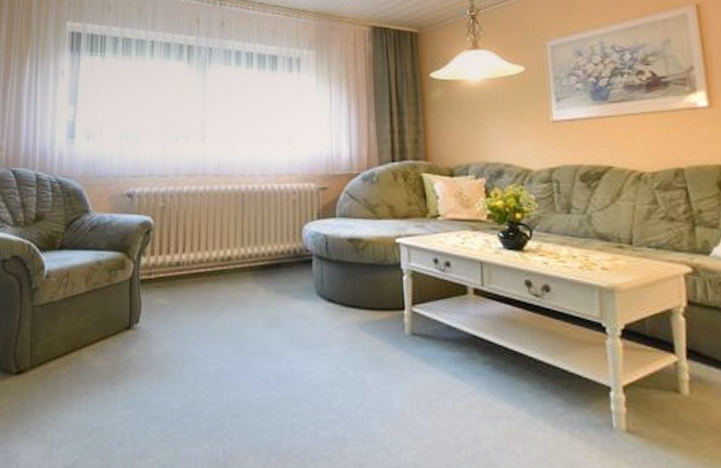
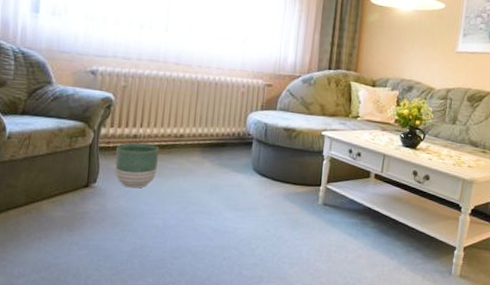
planter: none [158,271,206,327] -> present [115,142,160,188]

